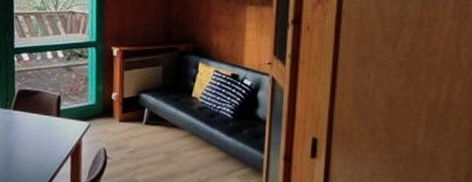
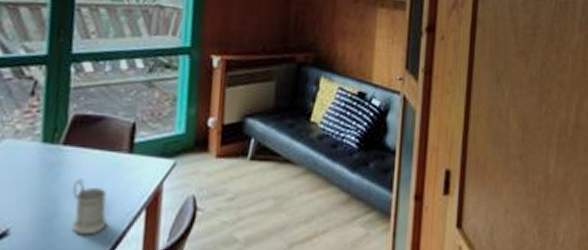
mug: none [22,133,45,171] -> present [72,179,107,235]

